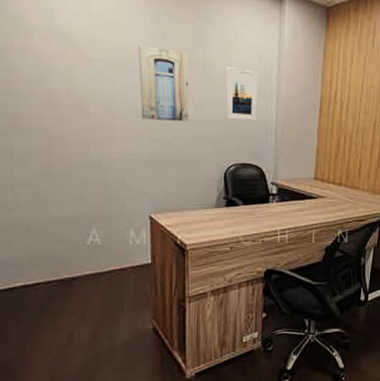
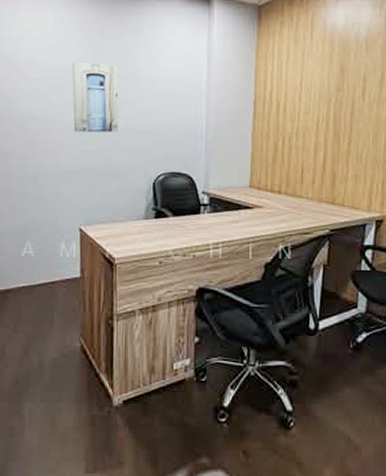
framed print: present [225,67,259,121] -> none [154,75,188,128]

